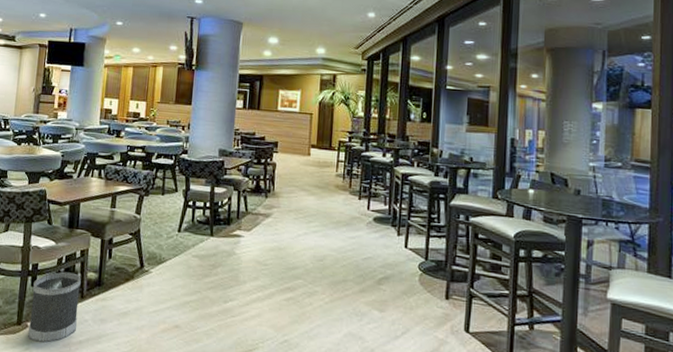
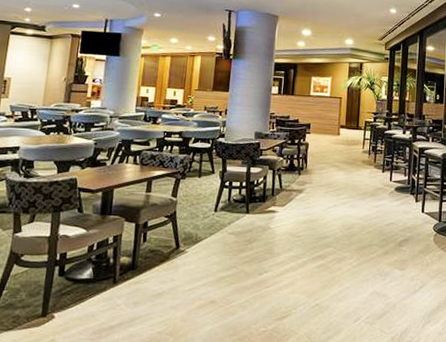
wastebasket: present [28,271,81,343] -> none [54,258,114,332]

